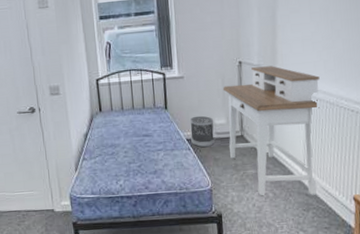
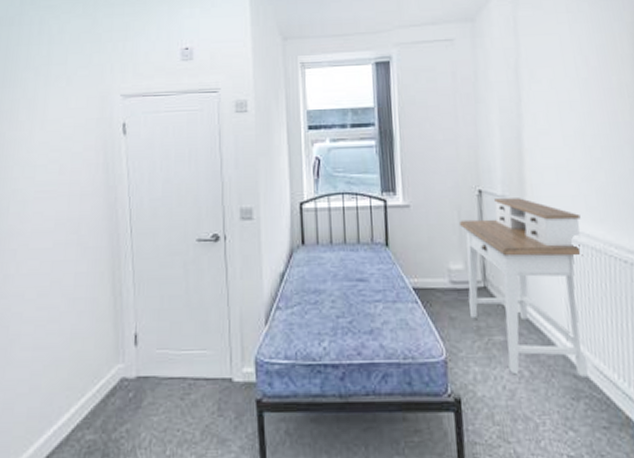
wastebasket: present [189,115,215,148] -> none [417,257,450,301]

